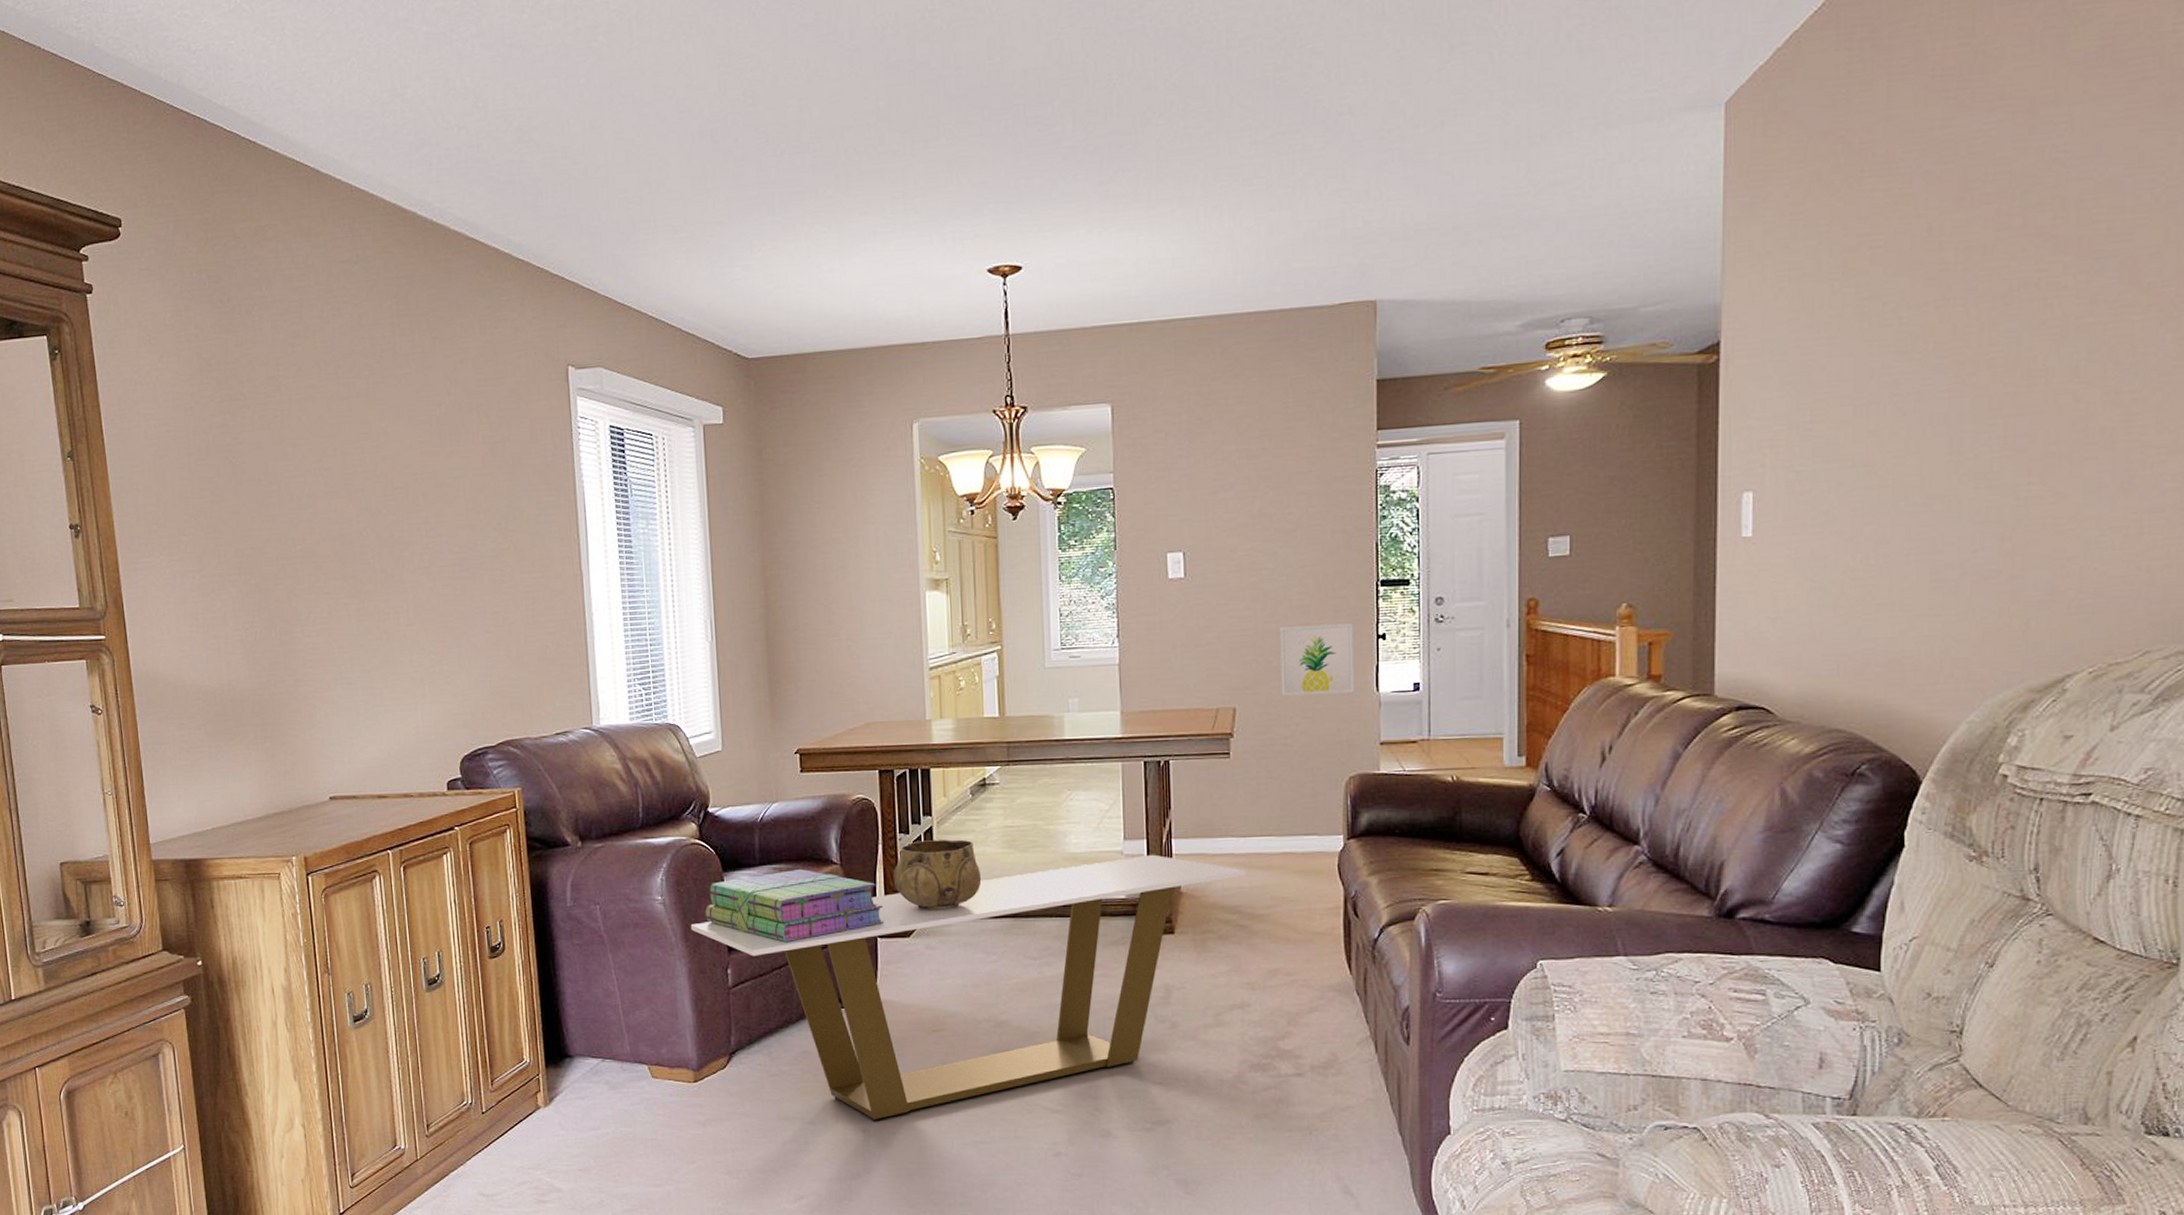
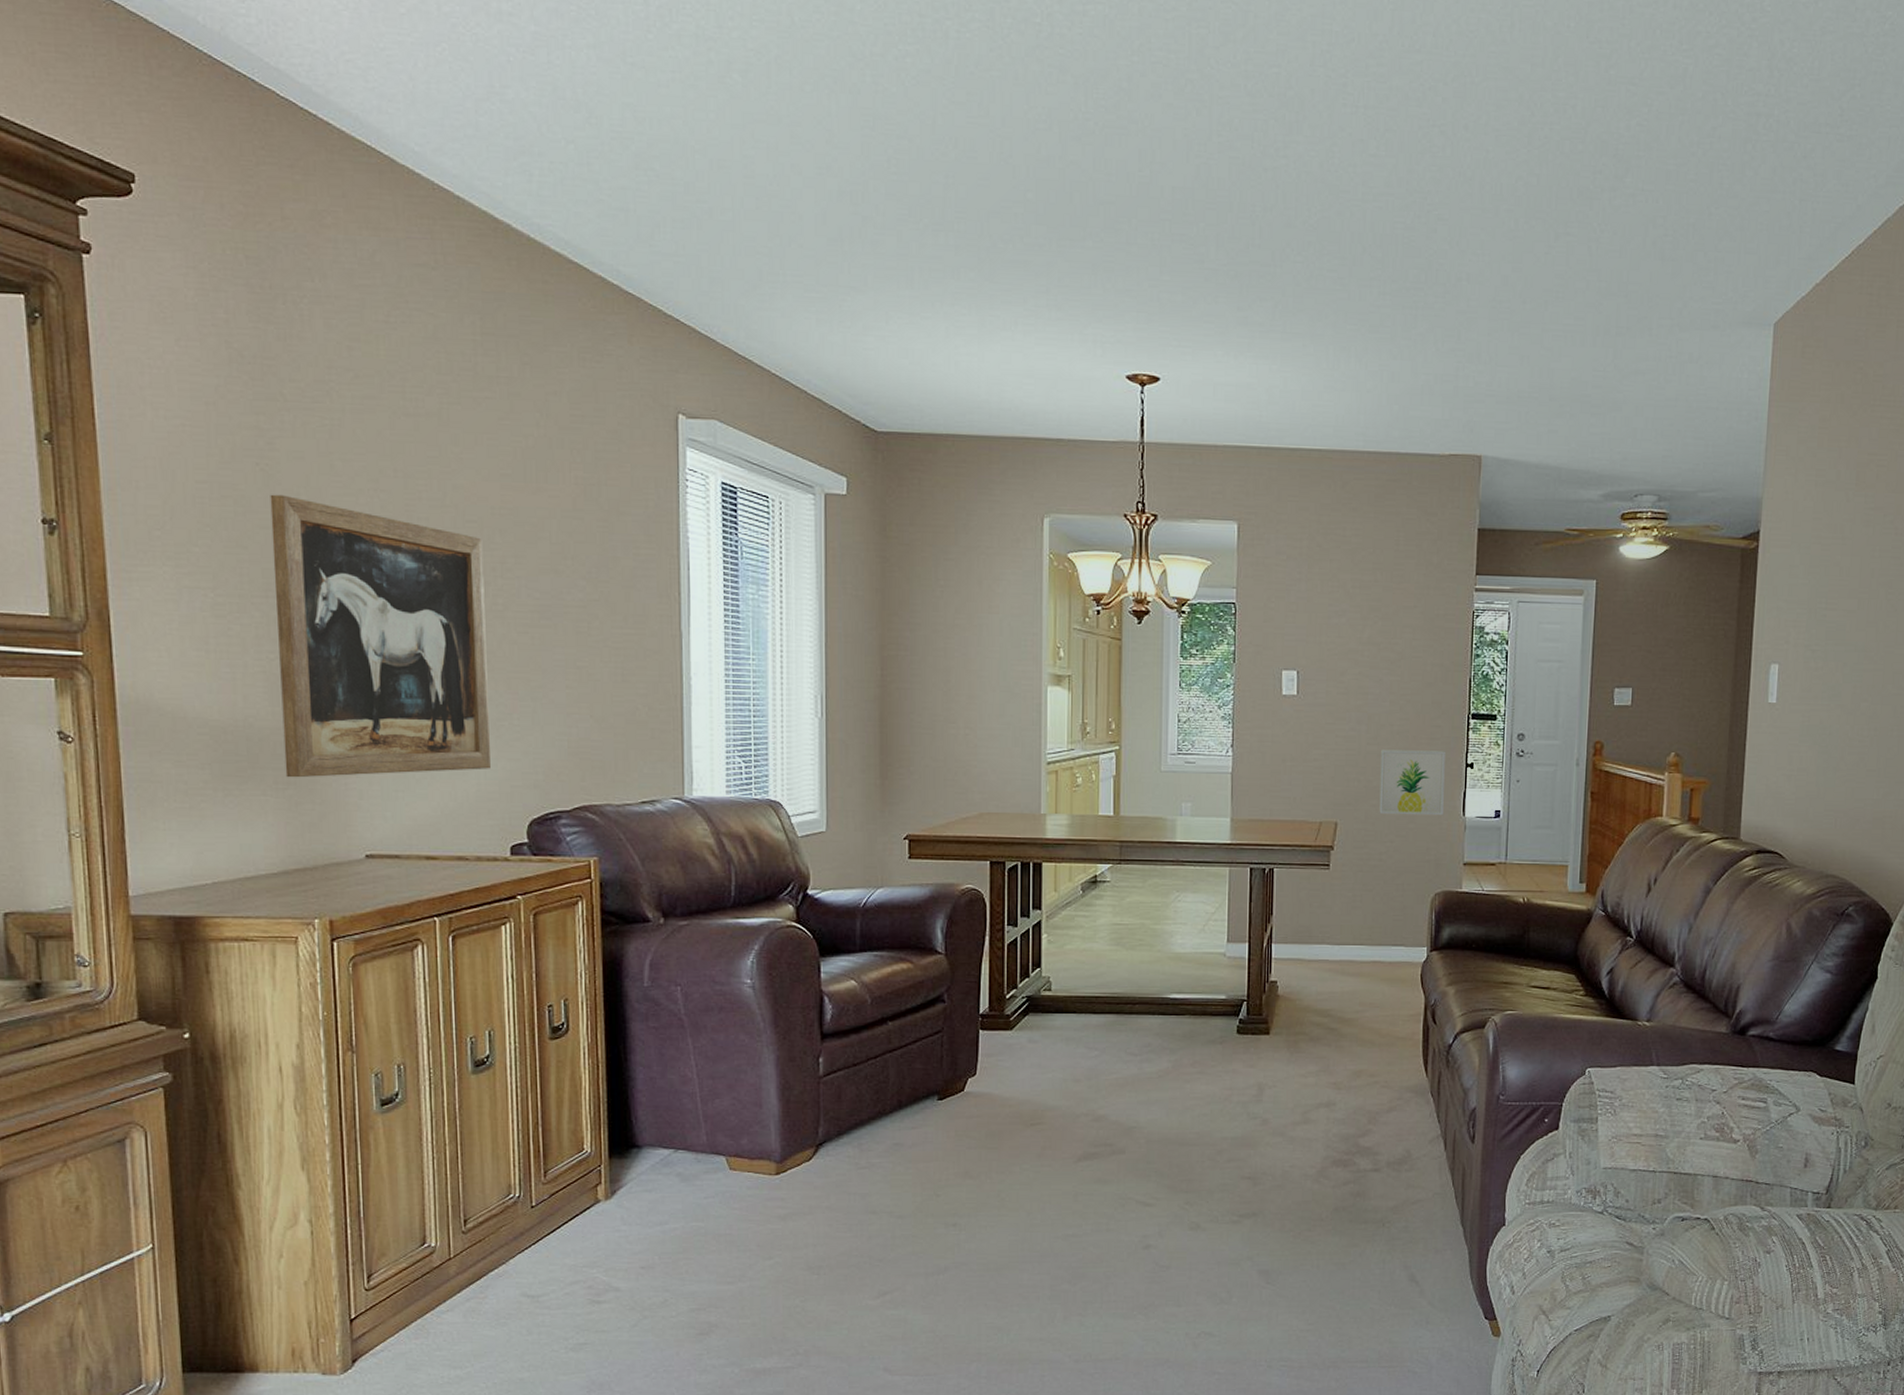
wall art: none [238,482,426,732] -> present [270,494,491,778]
coffee table: present [690,854,1247,1120] -> none [781,957,1339,1214]
stack of books: present [705,868,885,943] -> none [798,957,988,1032]
decorative bowl: present [893,839,982,911] -> none [998,934,1088,1004]

